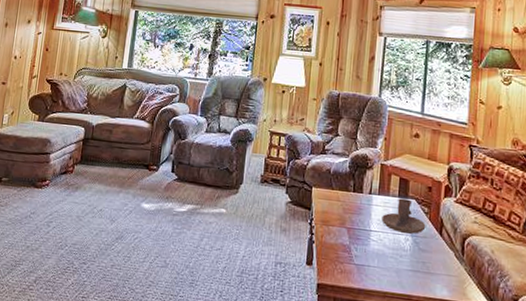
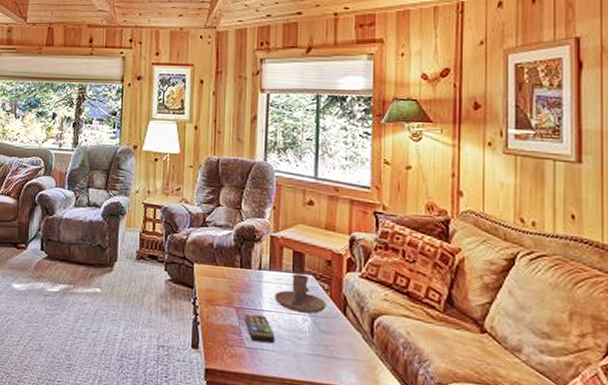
remote control: none [354,233,380,261] -> present [245,314,275,344]

